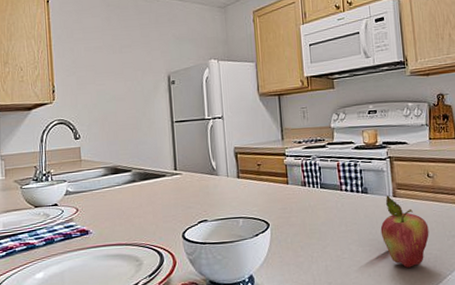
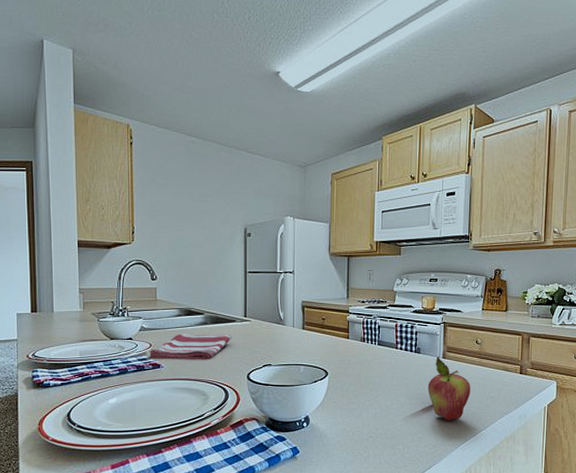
dish towel: none [76,190,163,225] -> present [149,334,232,359]

